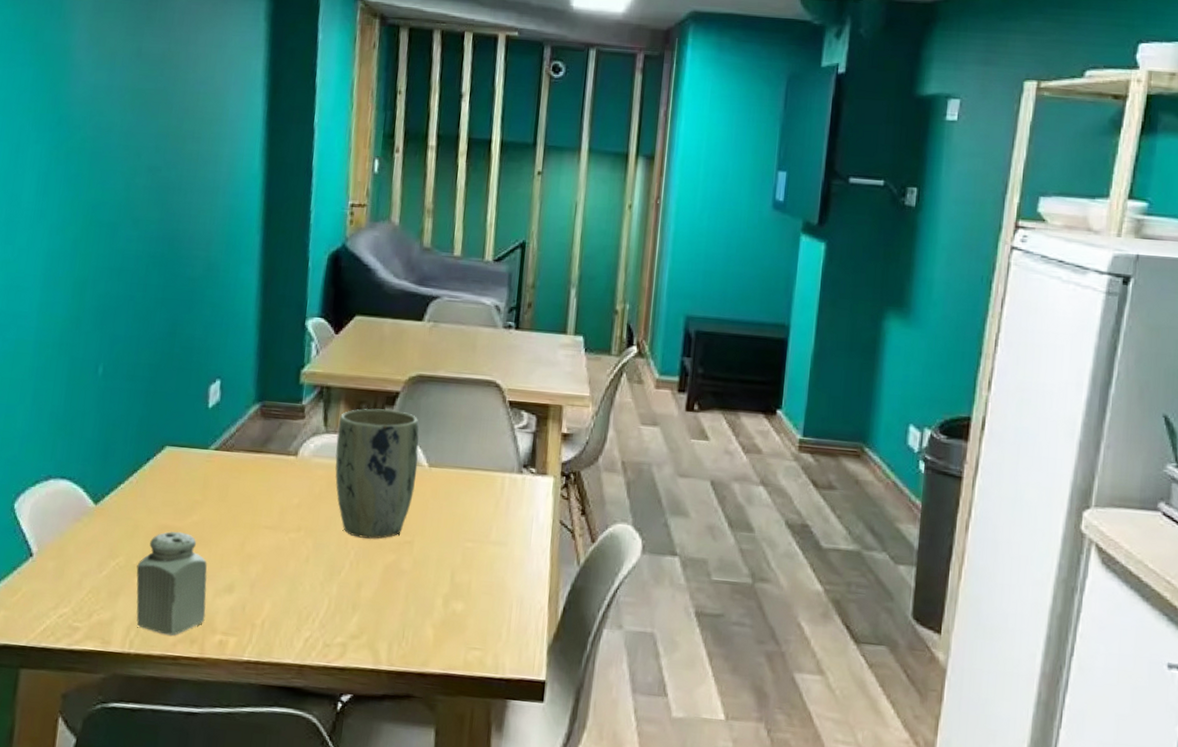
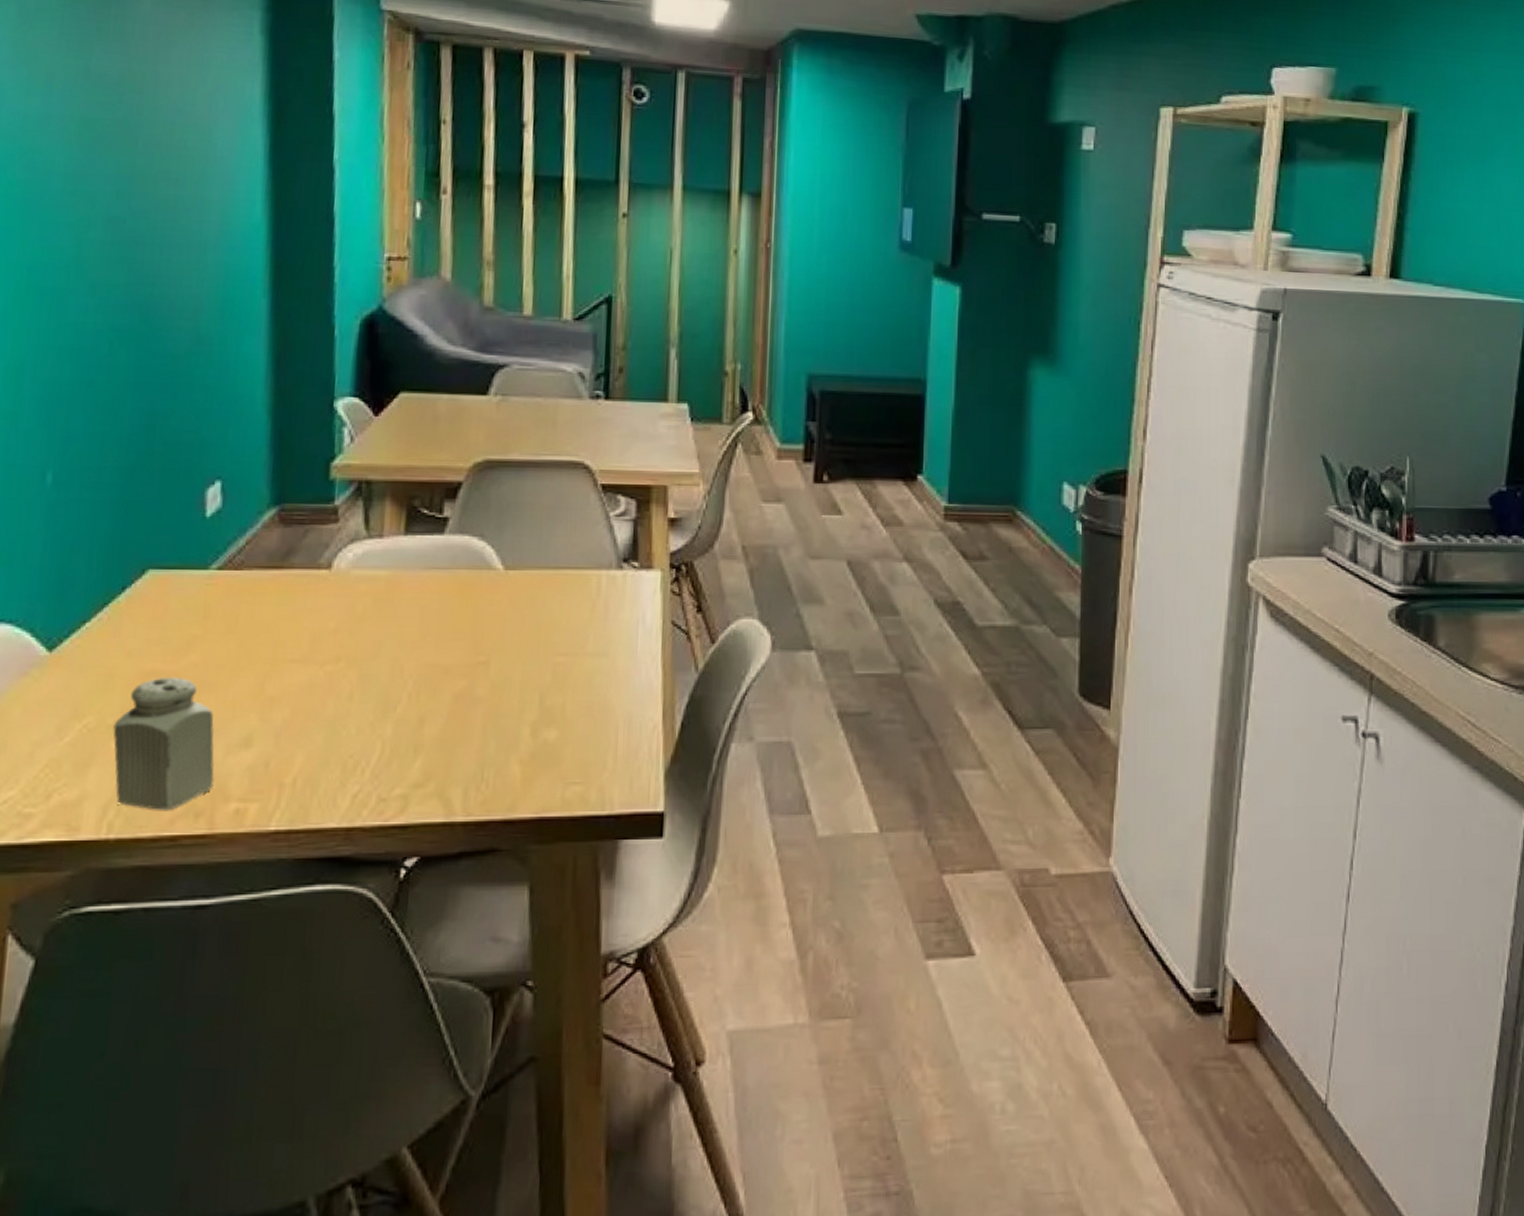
plant pot: present [335,408,419,539] -> none [382,503,491,663]

